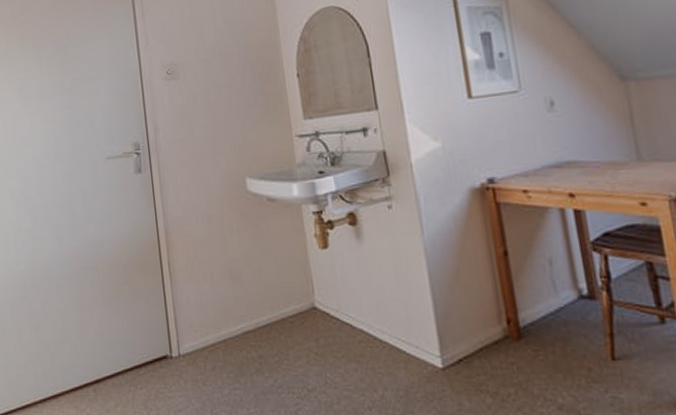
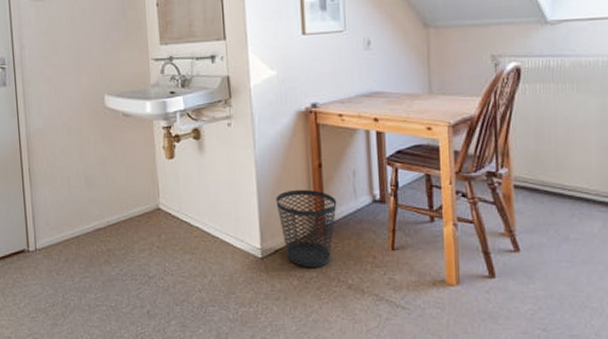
wastebasket: none [454,282,533,383] -> present [276,189,337,268]

